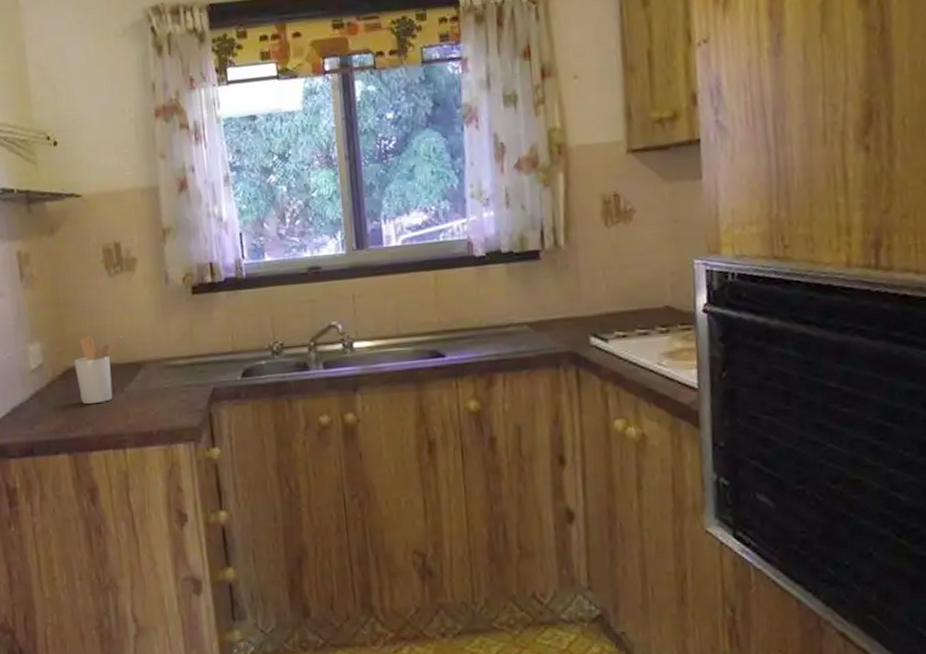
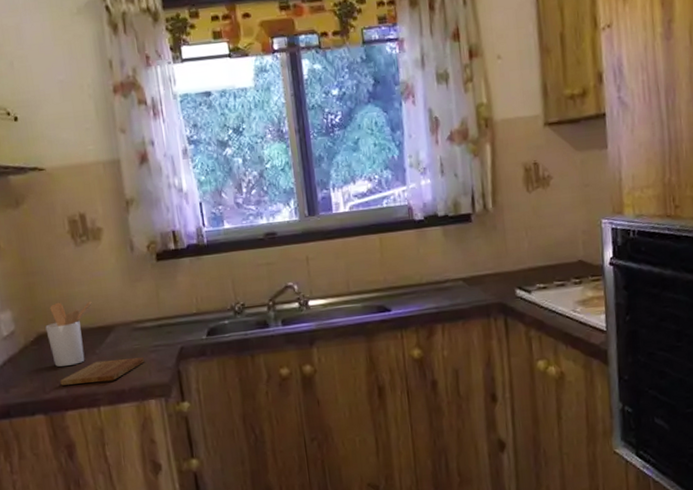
cutting board: none [86,397,175,424] -> present [60,357,145,386]

